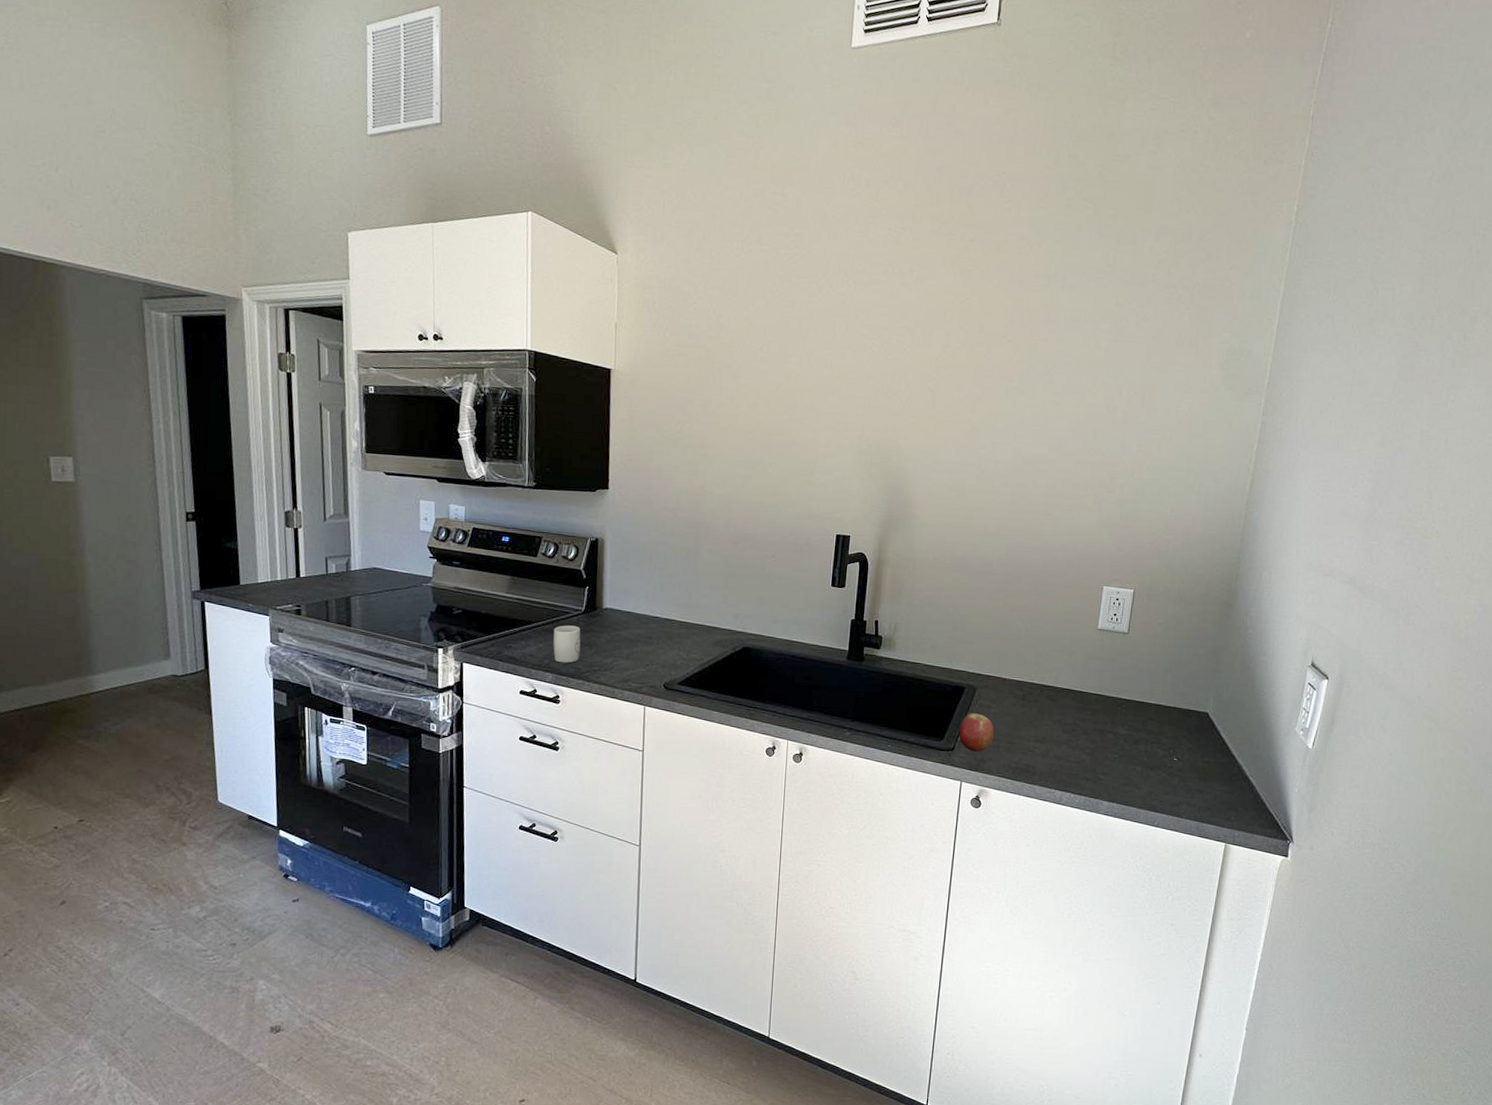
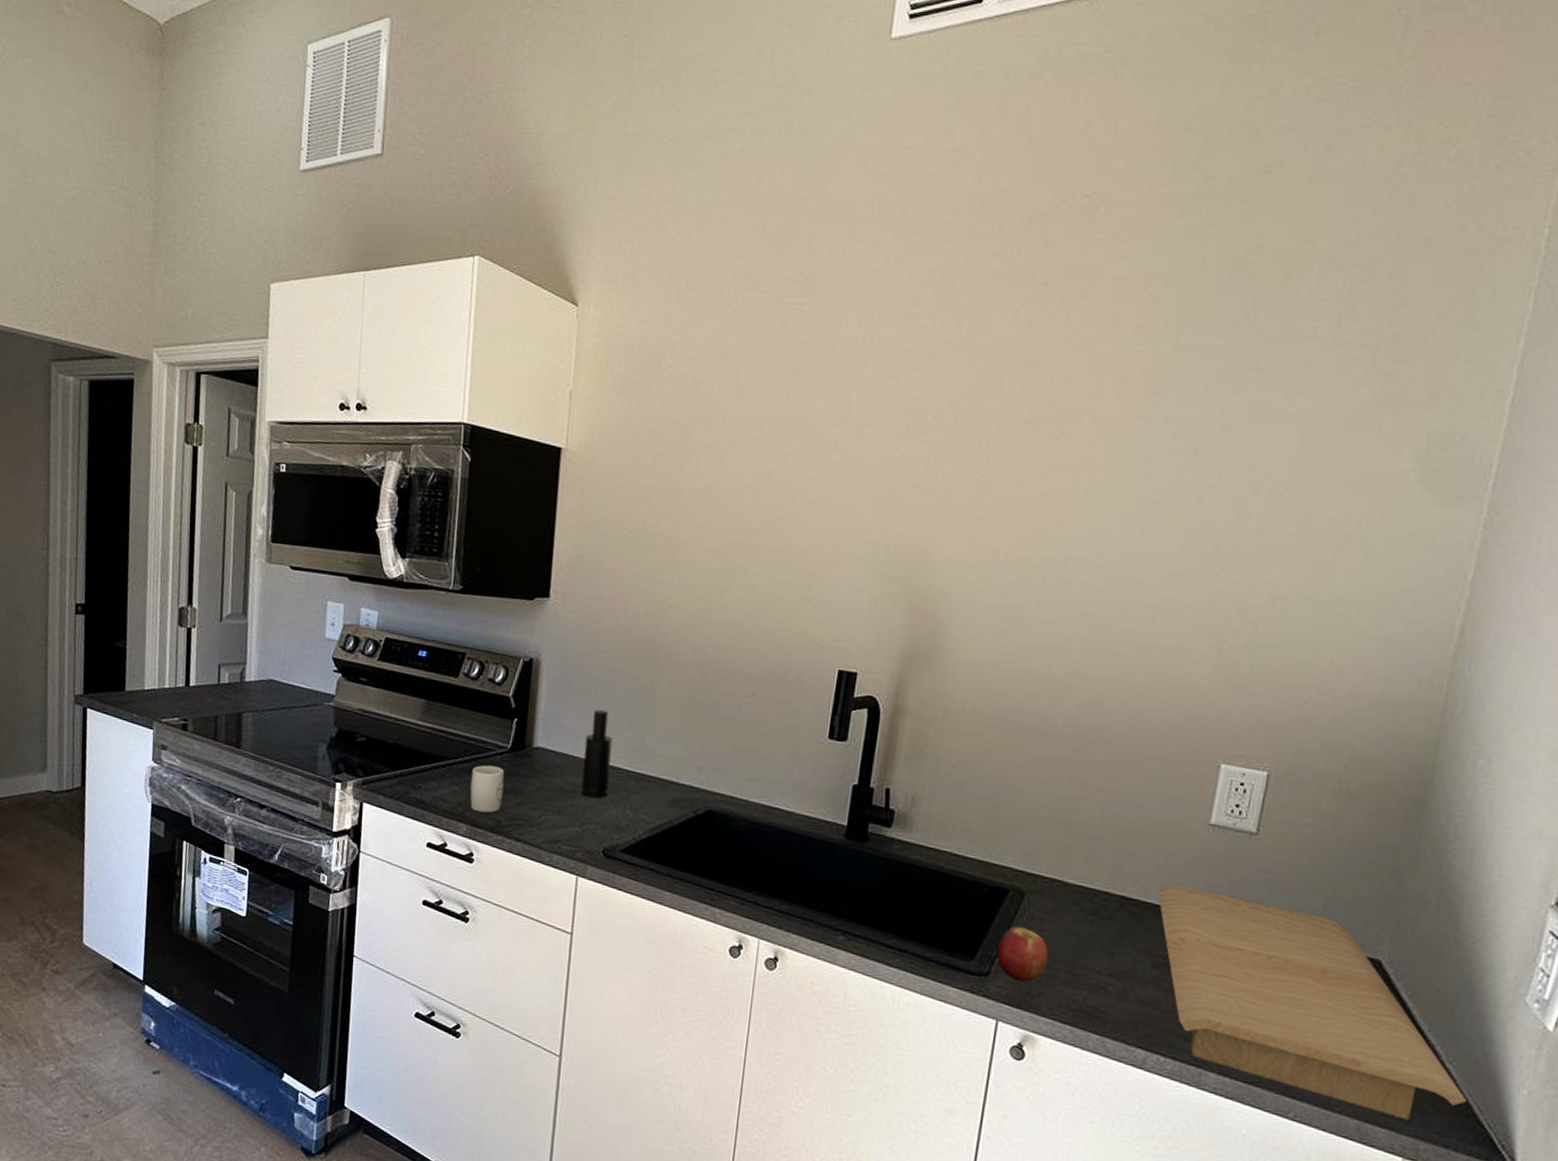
soap dispenser: none [643,575,666,645] -> present [581,709,613,798]
cutting board: none [1065,674,1263,818] -> present [1157,885,1468,1121]

